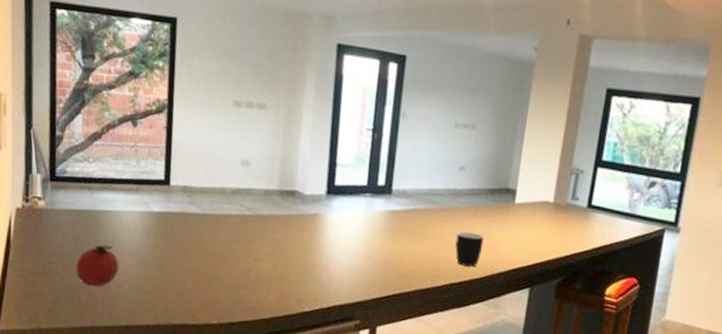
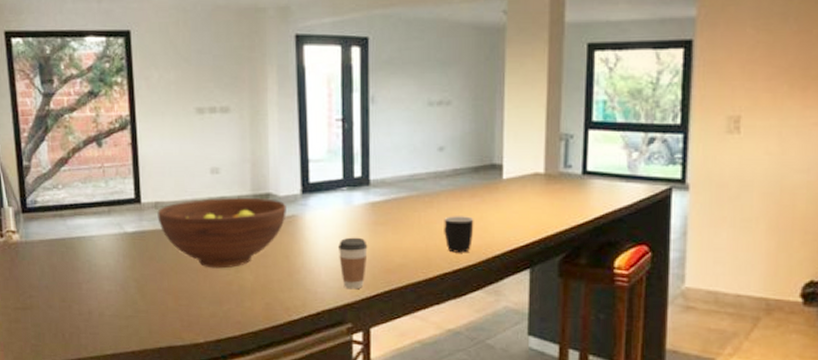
fruit: present [76,244,119,287] -> none [56,272,99,316]
fruit bowl: none [184,188,311,257] -> present [157,198,286,269]
coffee cup: none [354,240,383,290] -> present [337,237,368,290]

